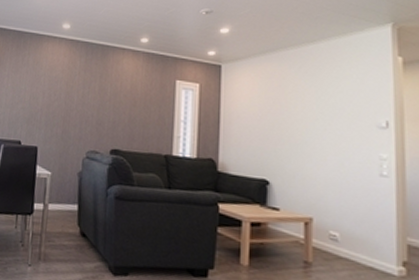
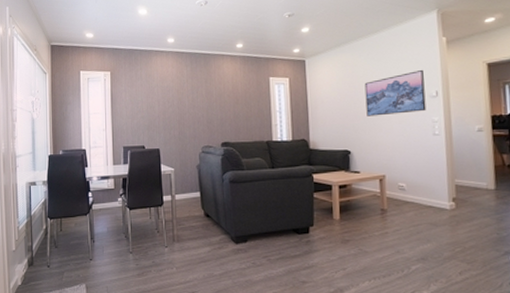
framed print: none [293,92,372,145] -> present [364,69,426,117]

